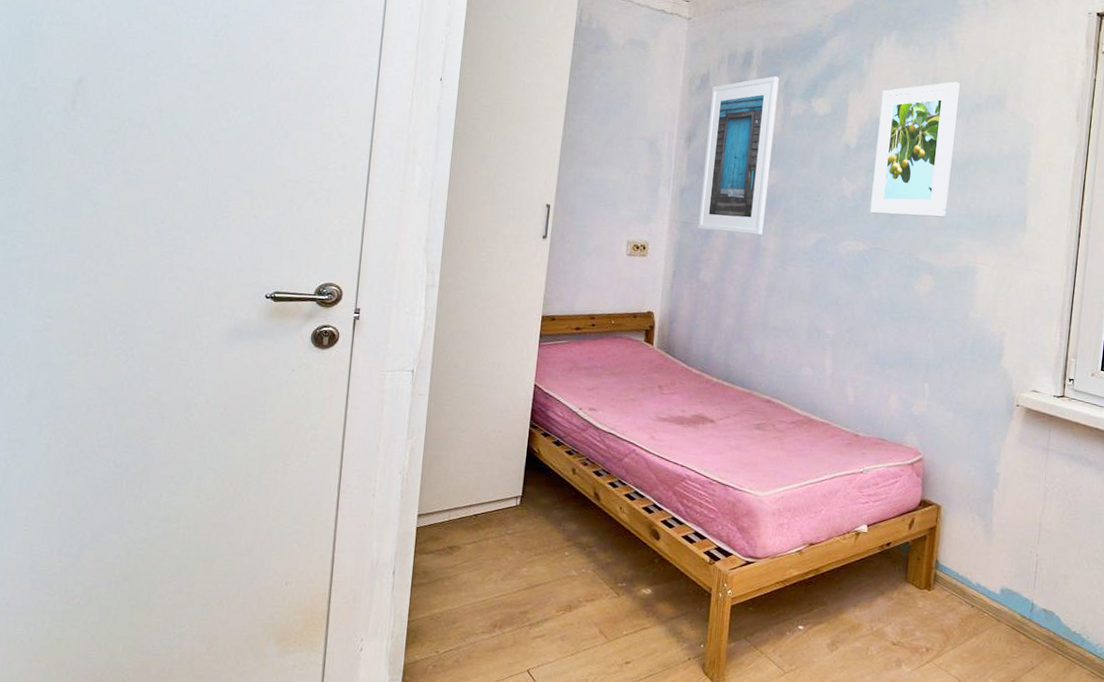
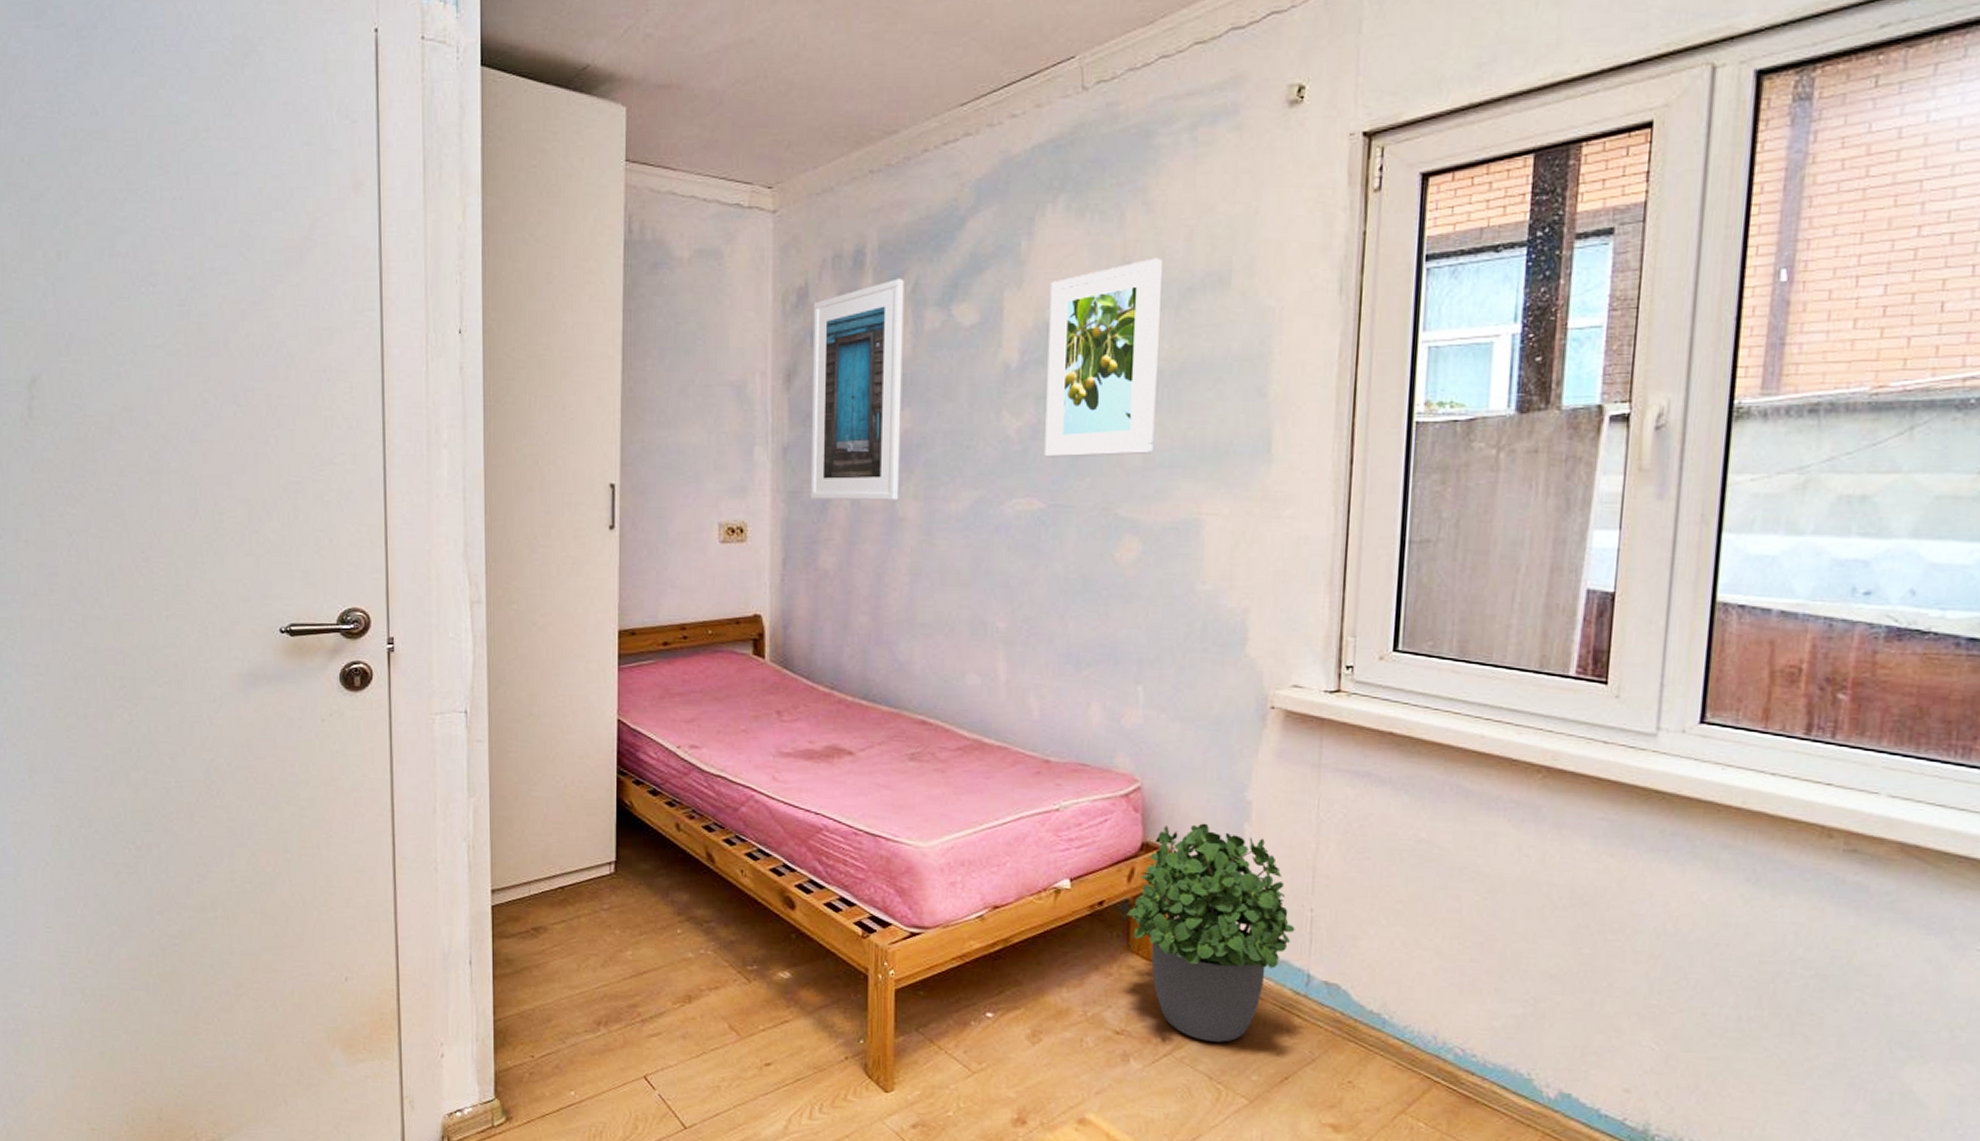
potted plant: none [906,487,1025,653] -> present [1127,823,1295,1042]

